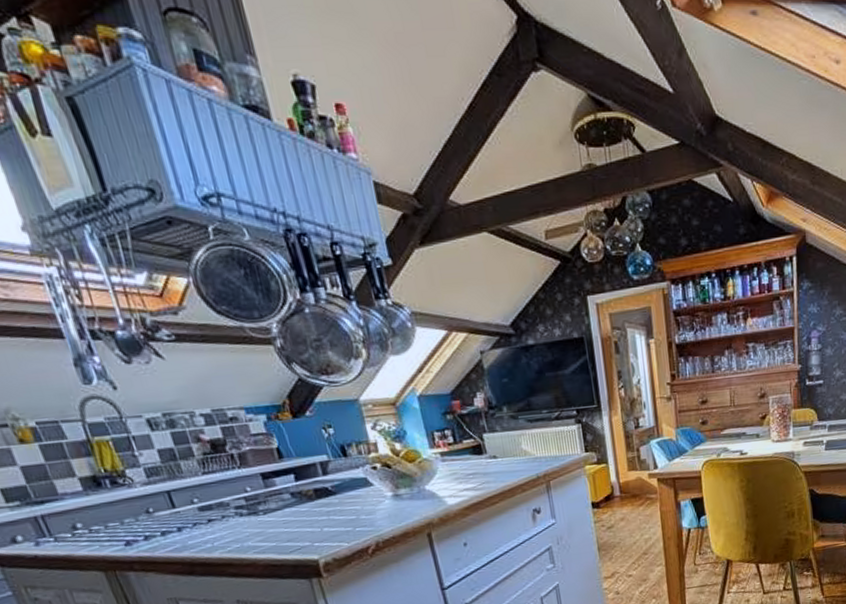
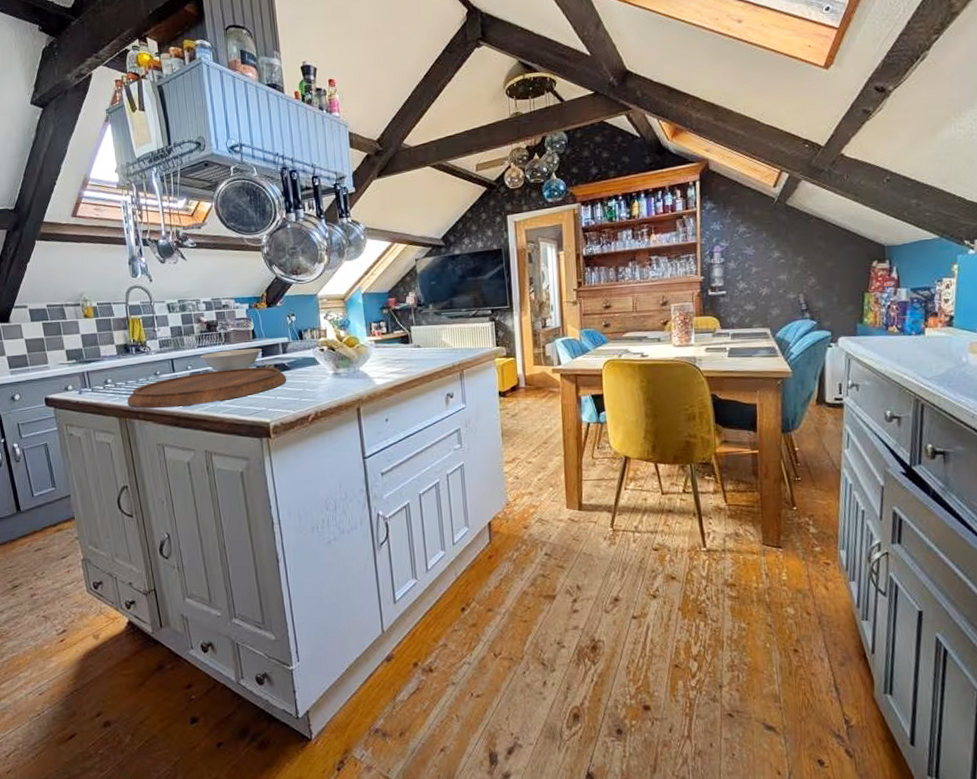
cutting board: none [112,492,334,558] -> present [127,367,287,409]
bowl: none [208,470,295,503] -> present [200,348,262,371]

